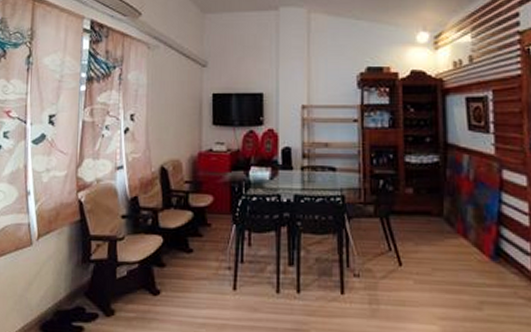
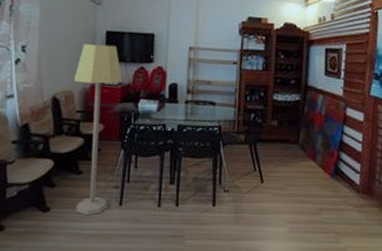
lamp: none [182,108,231,301] -> present [74,43,122,216]

